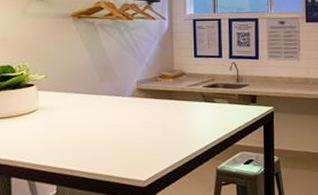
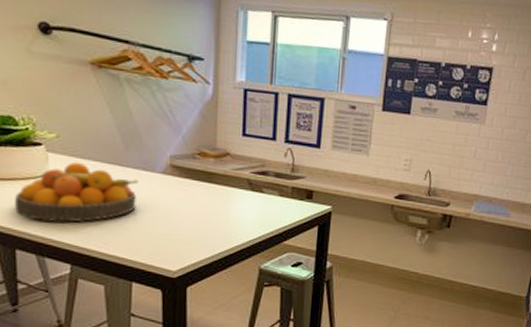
fruit bowl: none [11,96,111,150] -> present [15,162,138,223]

